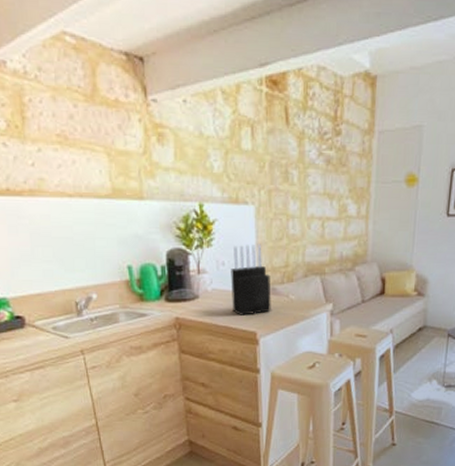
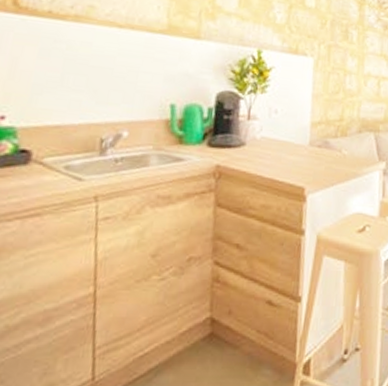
knife block: present [231,244,271,315] -> none [281,94,324,168]

